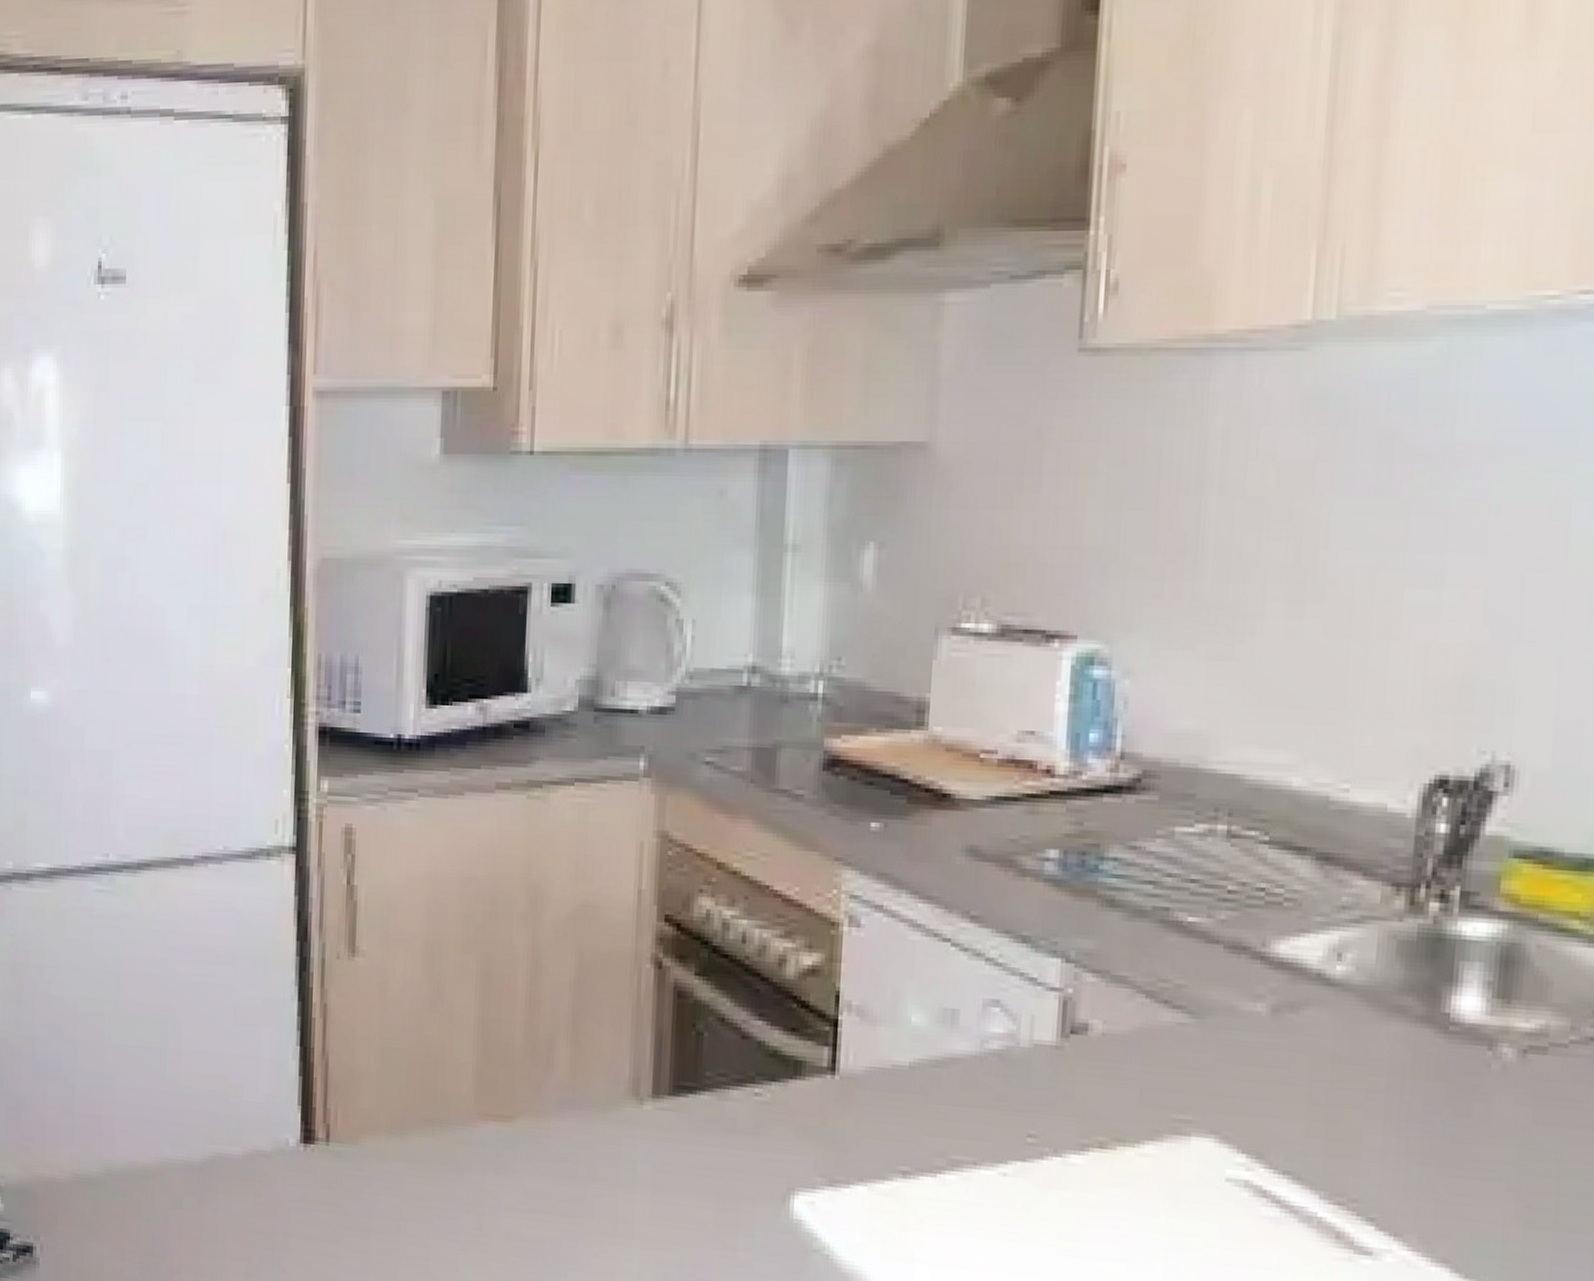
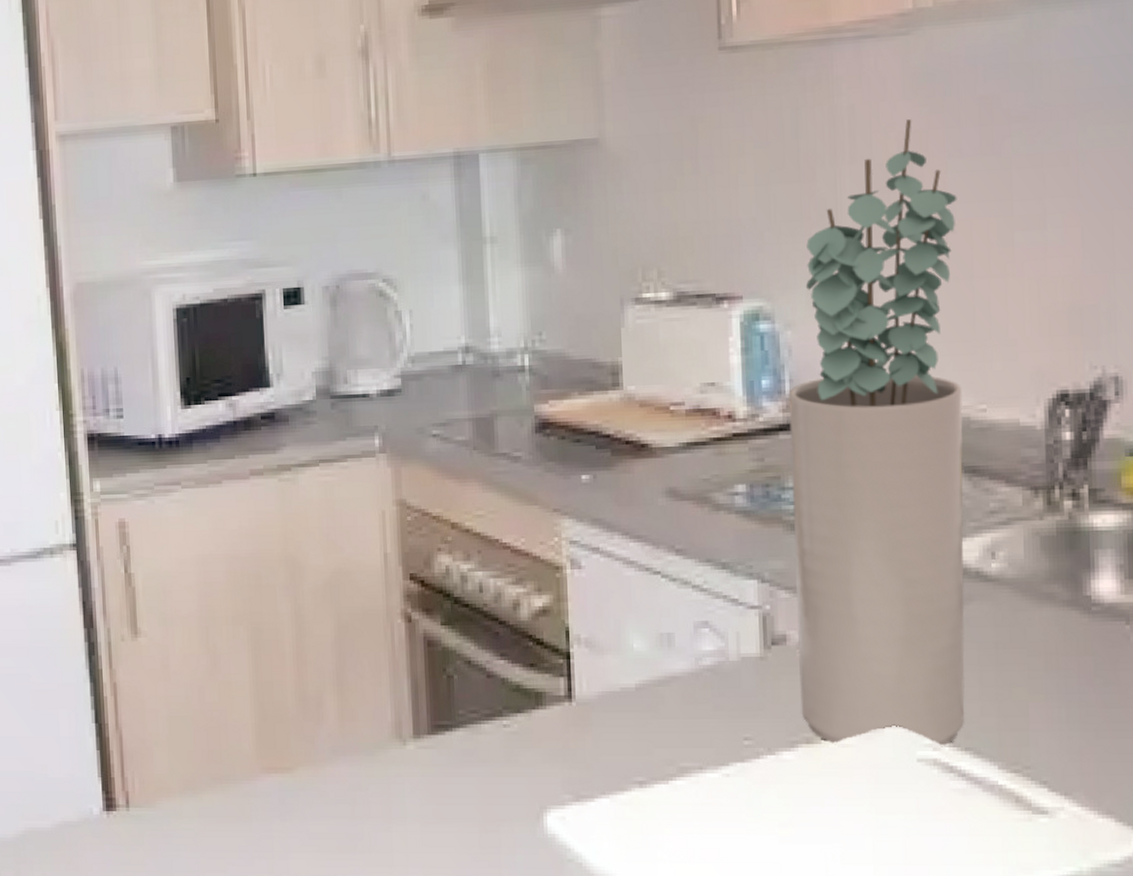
vase: none [1096,449,1341,1168] -> present [788,119,965,747]

